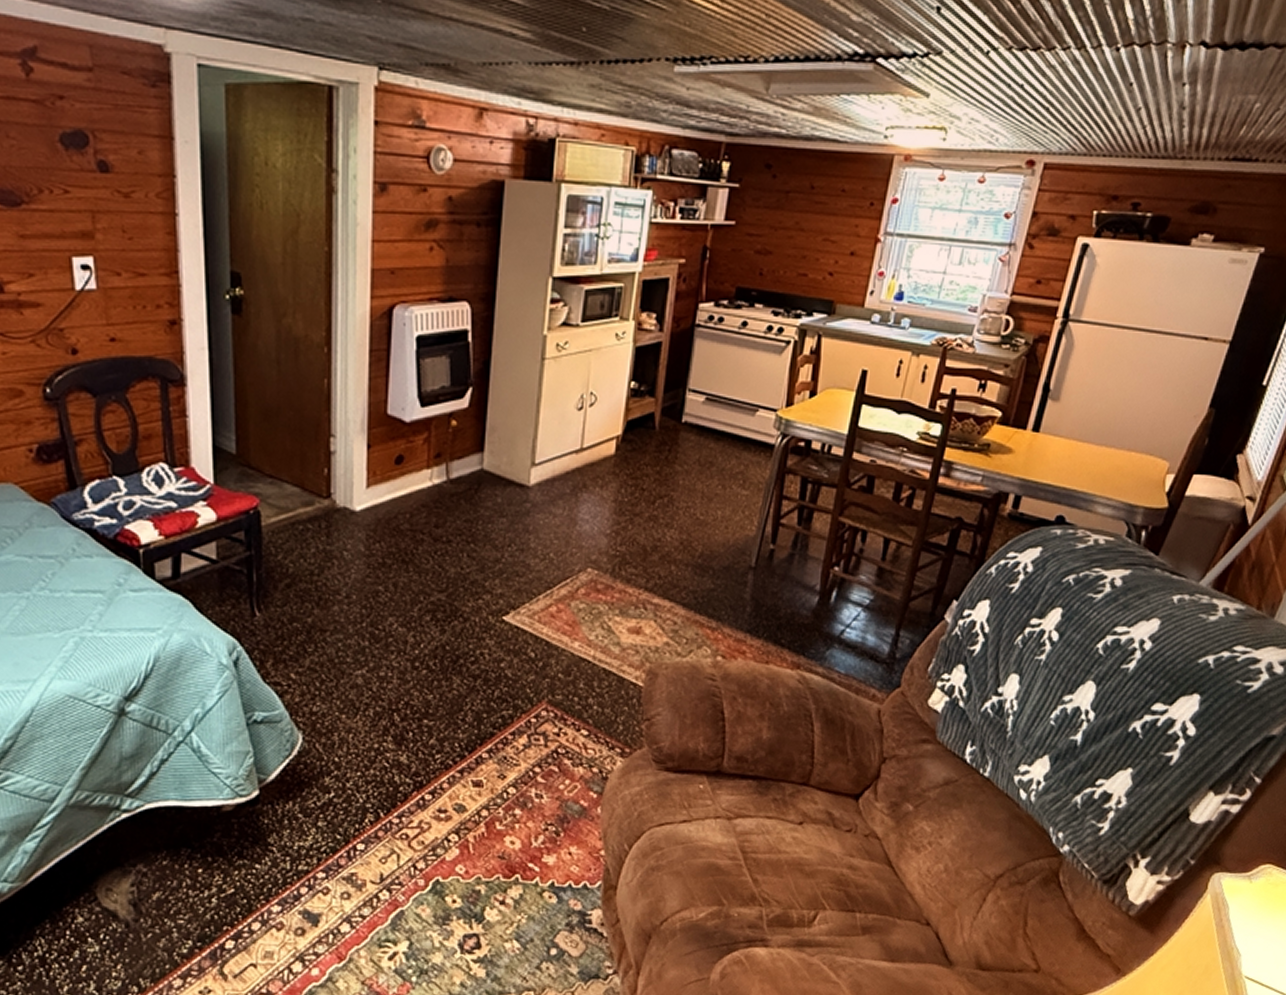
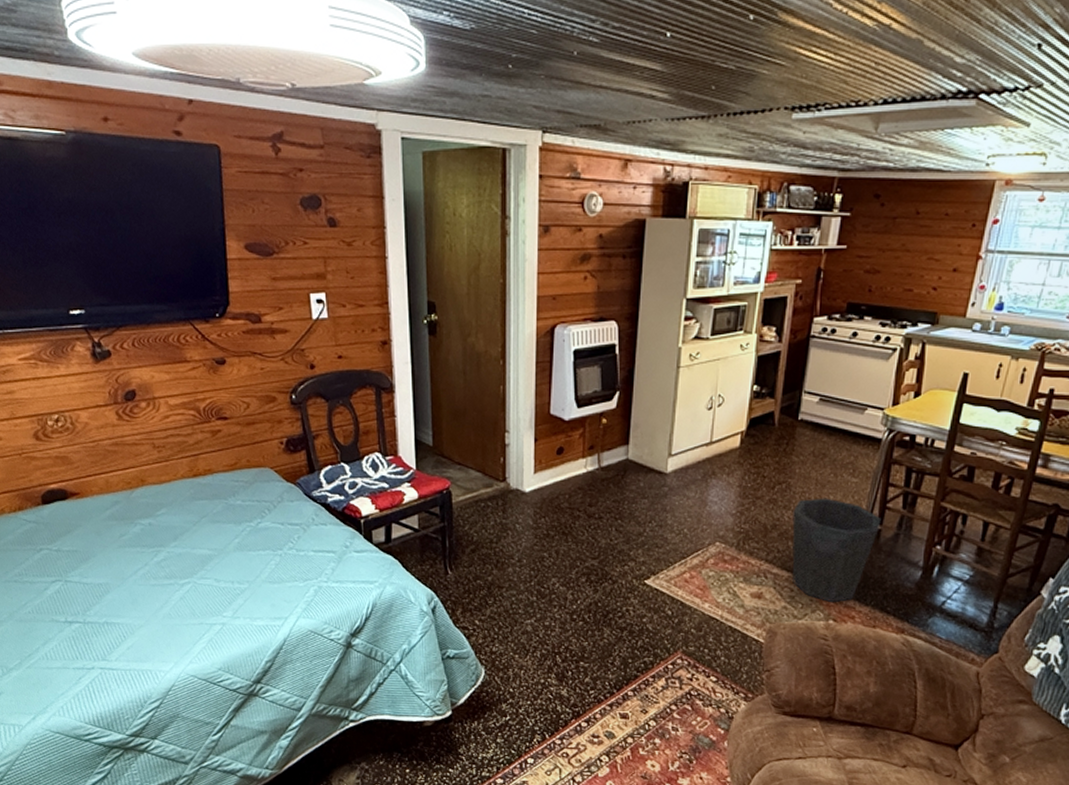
waste bin: none [675,514,774,637] -> present [792,498,881,603]

